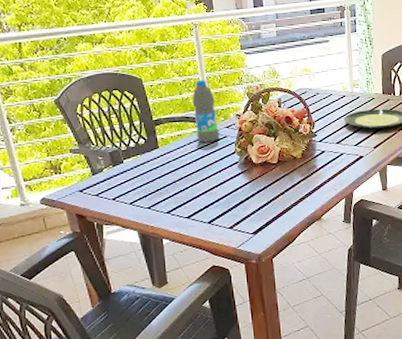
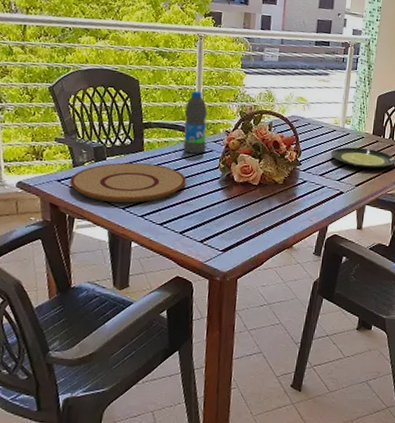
plate: none [92,159,206,204] -> present [70,162,187,203]

